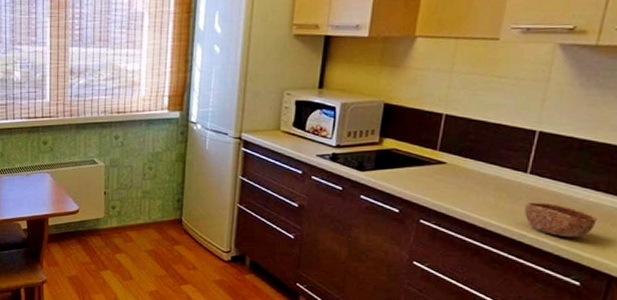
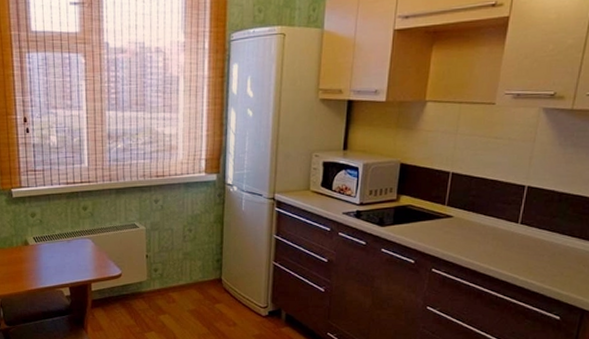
bowl: present [524,202,597,238] -> none [516,248,573,279]

